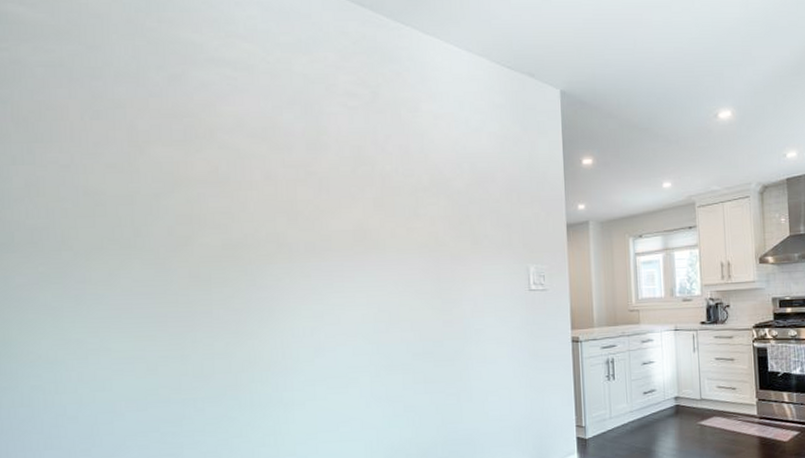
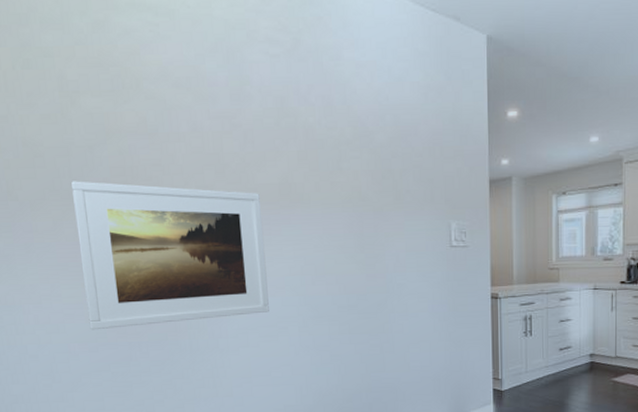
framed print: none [132,229,339,387] -> present [70,181,269,330]

